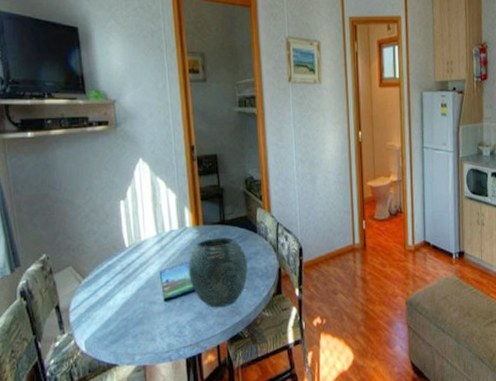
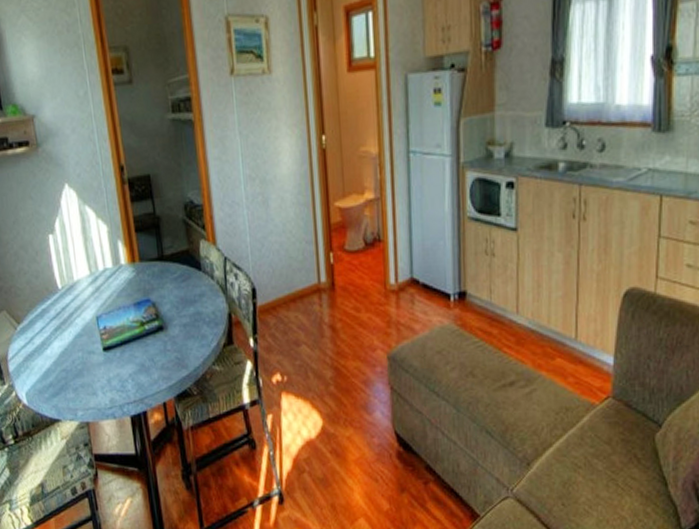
vase: present [188,237,248,308] -> none [125,276,193,360]

